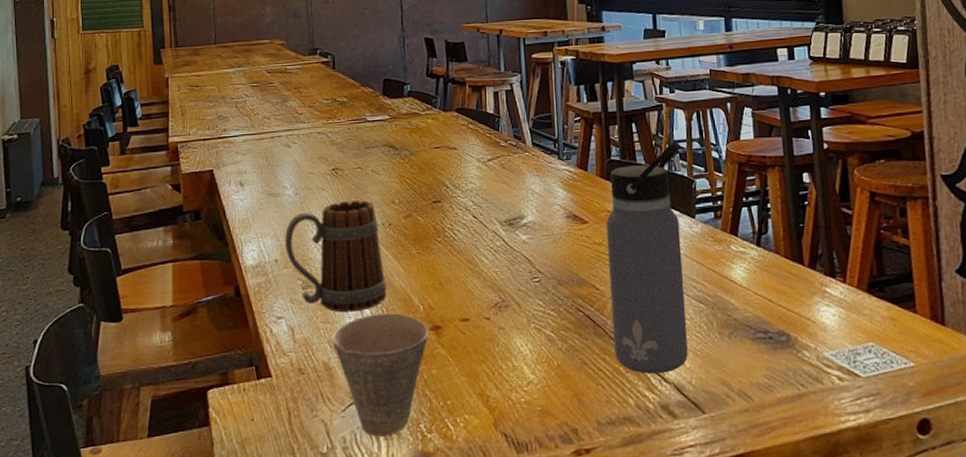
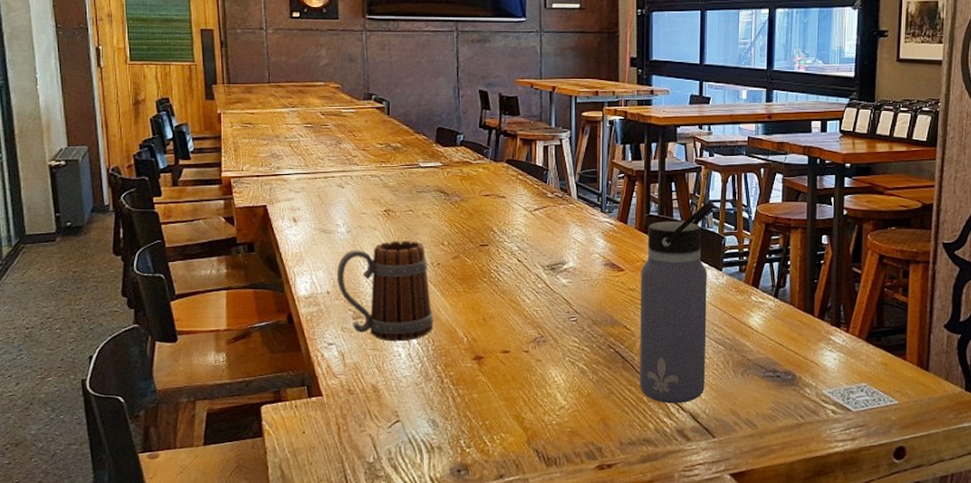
cup: present [332,313,429,437] -> none [380,344,472,450]

